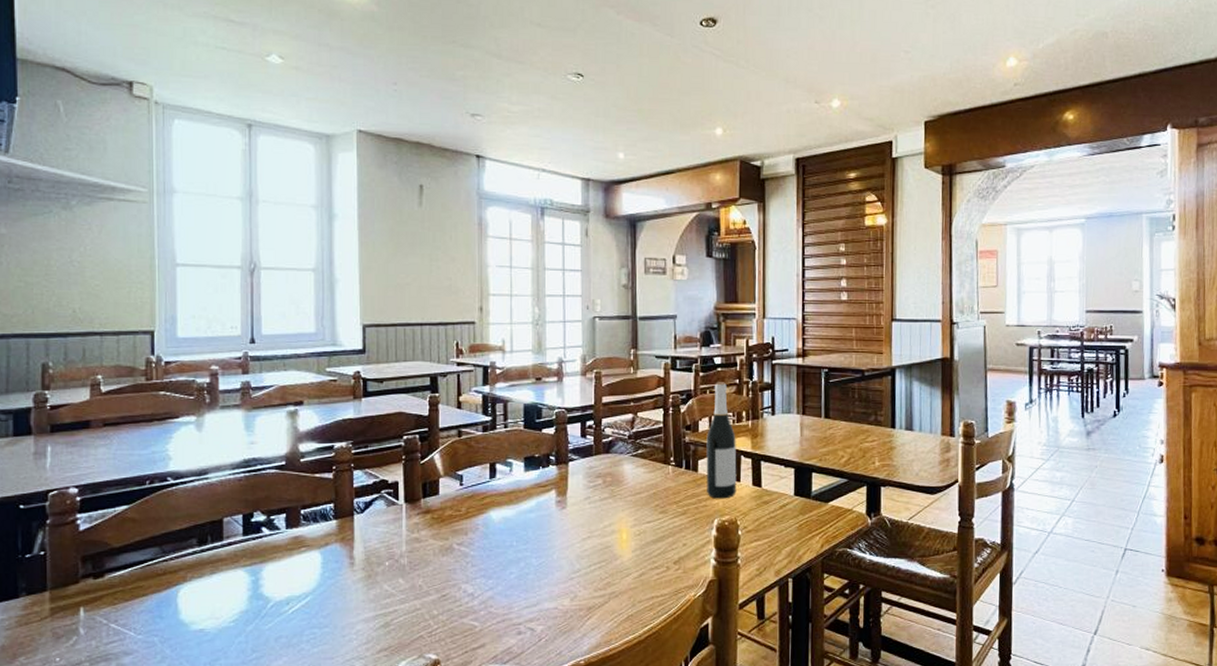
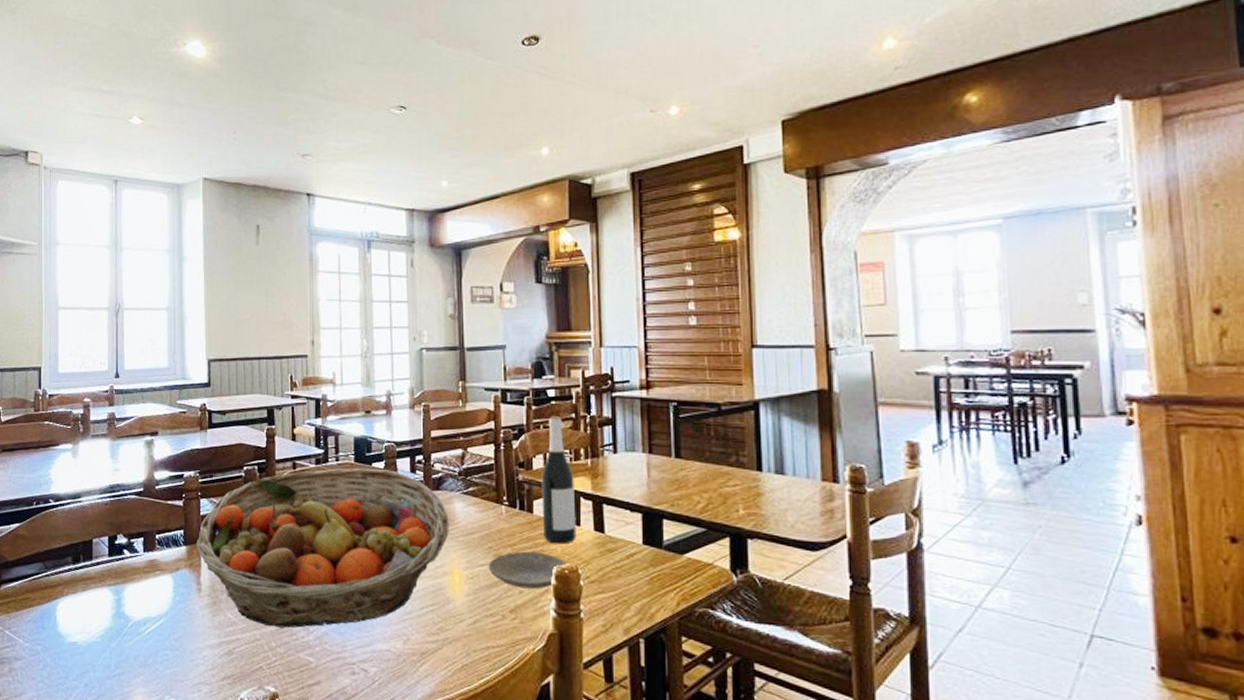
fruit basket: none [348,434,618,595] -> present [196,467,449,628]
plate: none [654,507,730,541] -> present [488,551,570,589]

